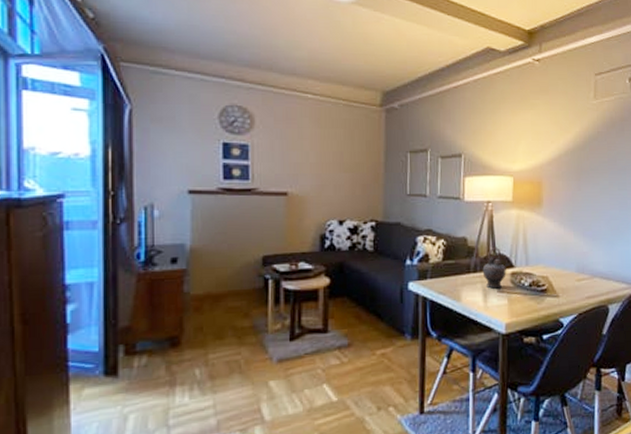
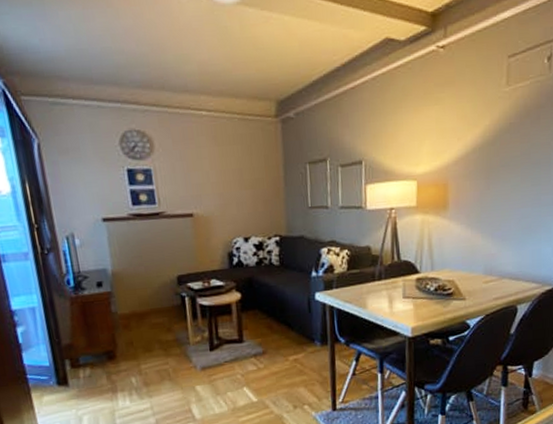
teapot: present [482,248,509,289] -> none [387,254,414,295]

